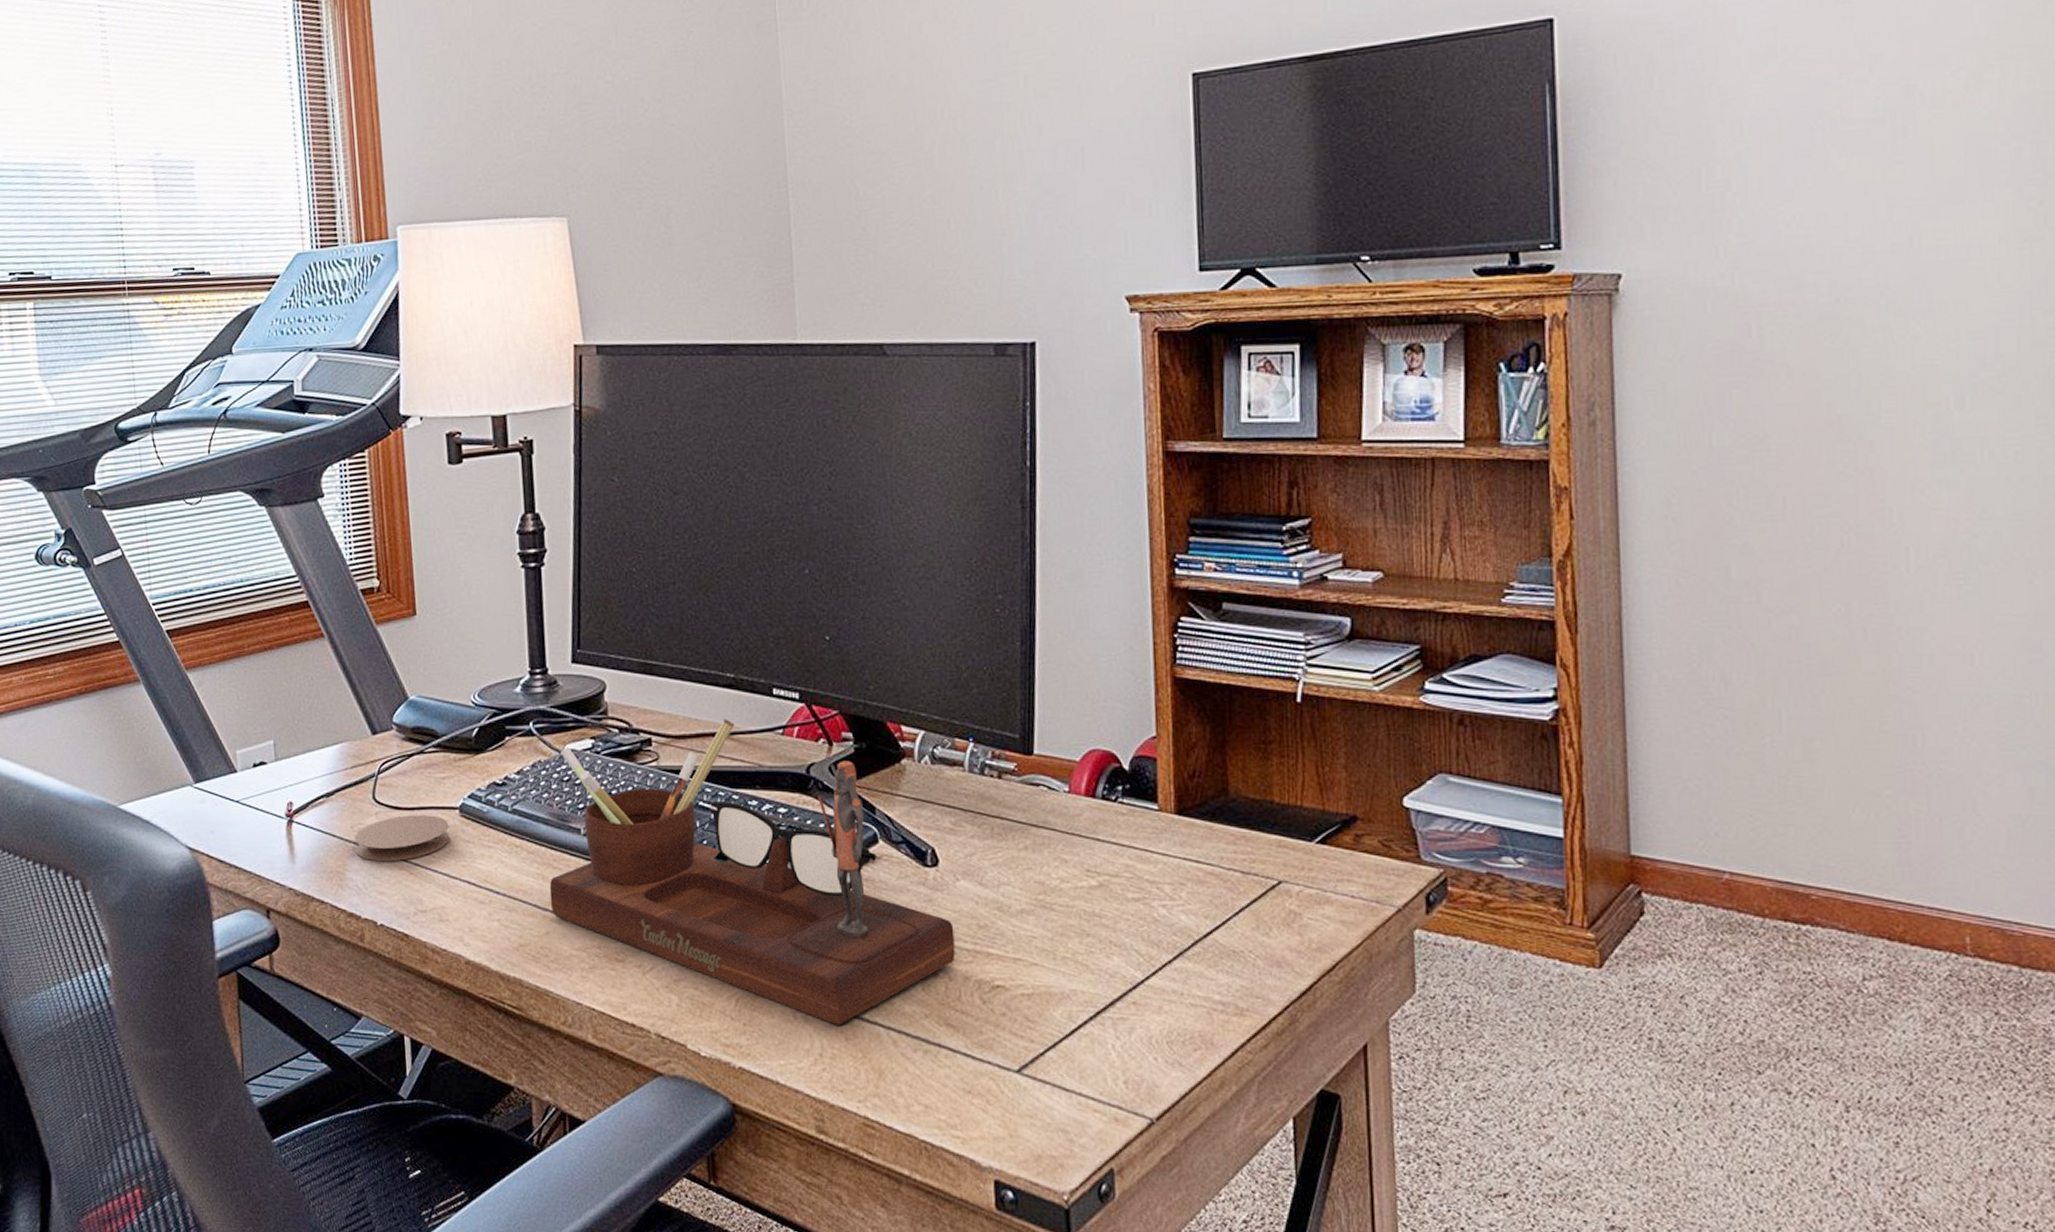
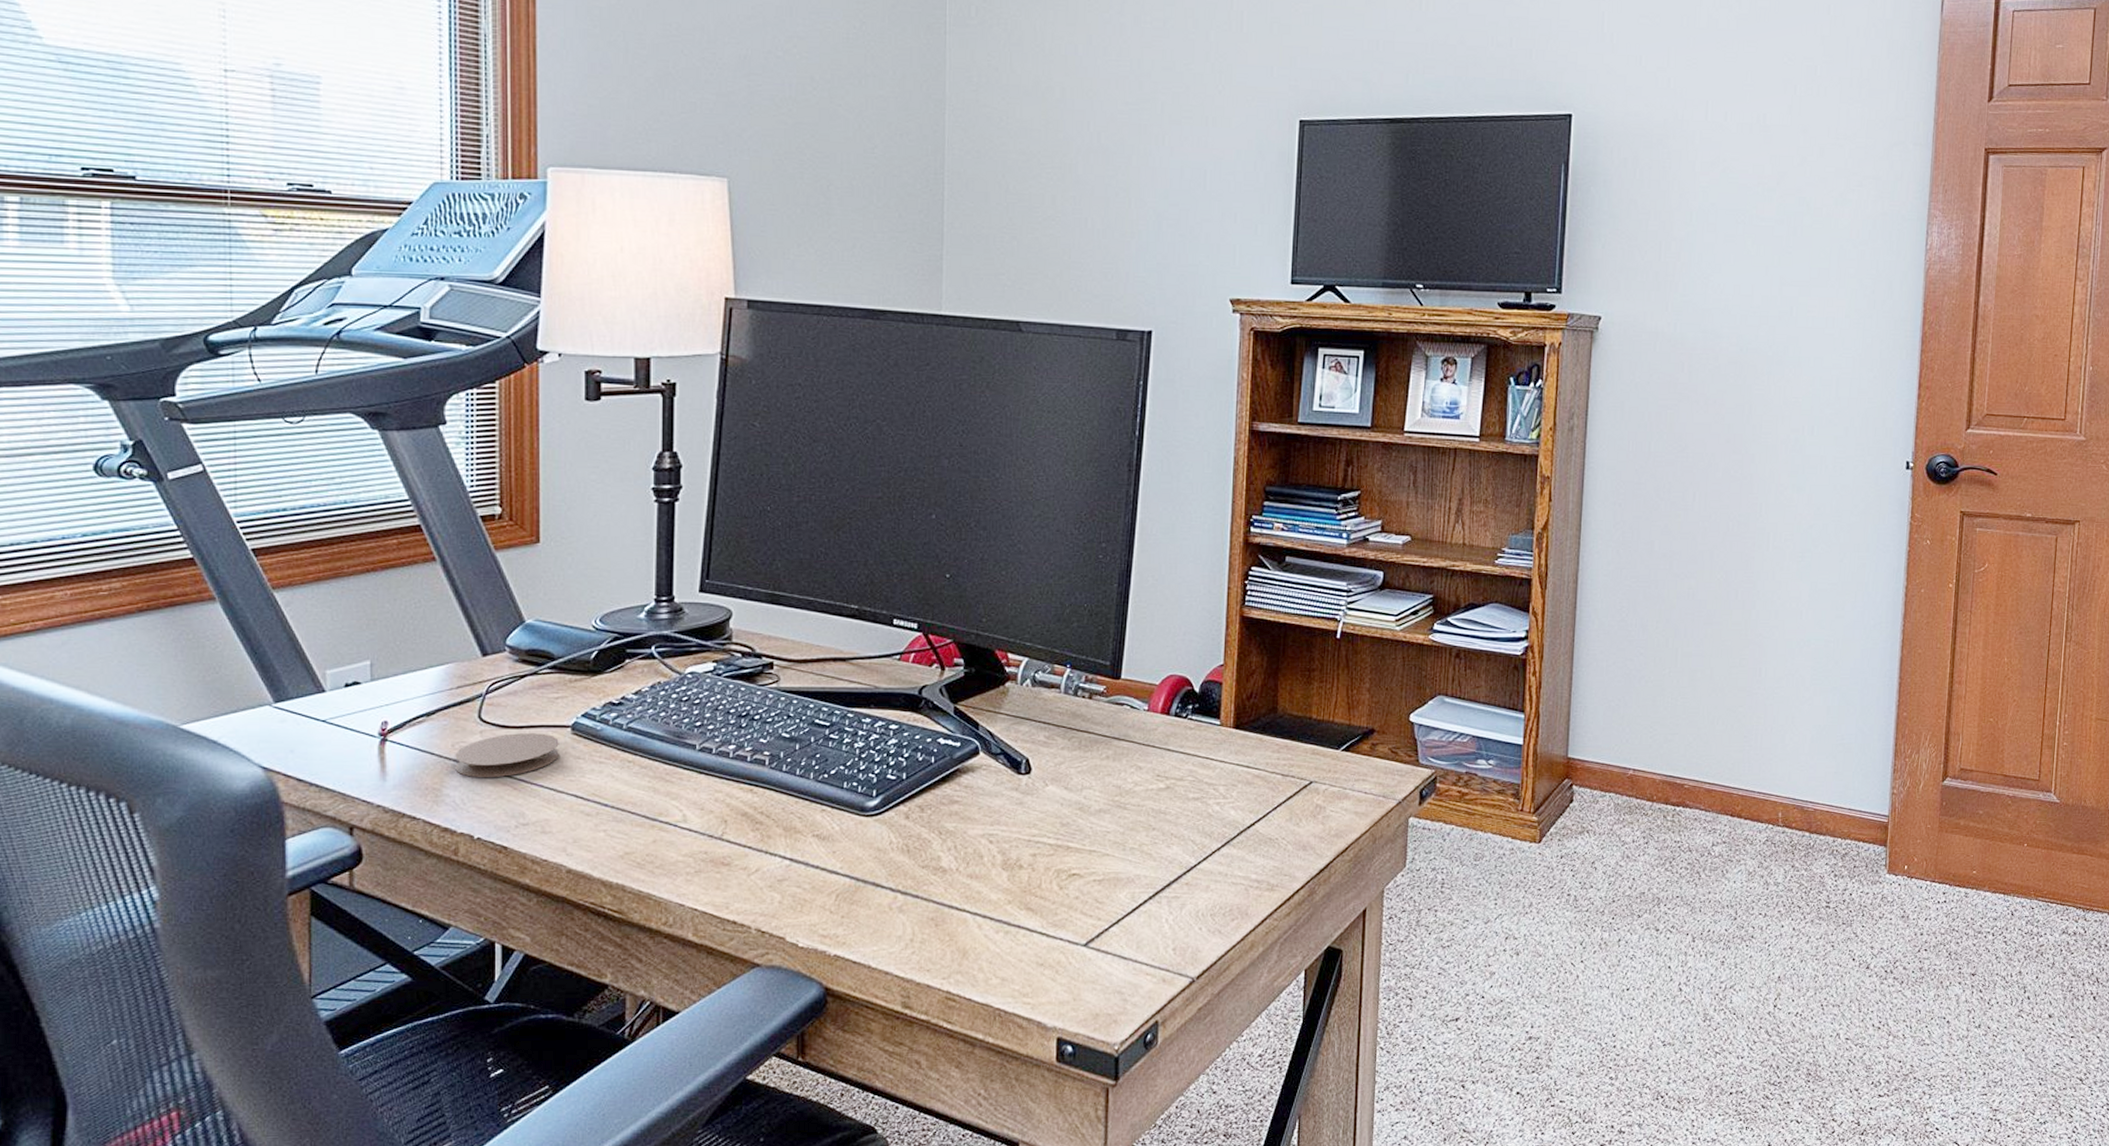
desk organizer: present [549,719,956,1025] -> none [660,645,1040,913]

